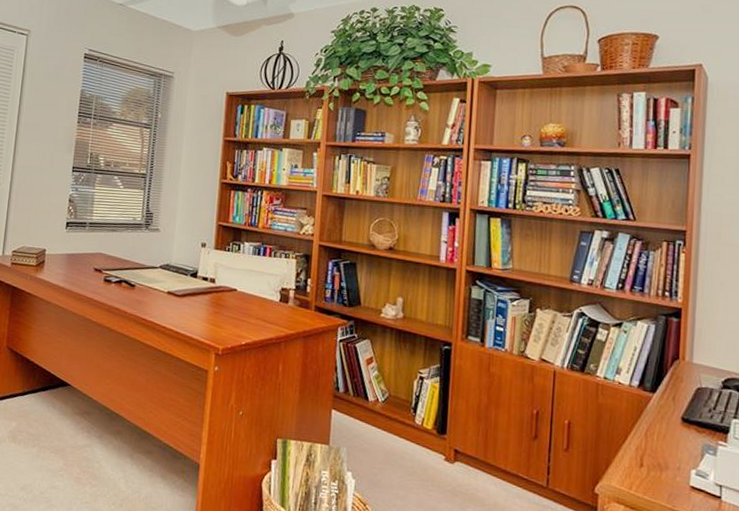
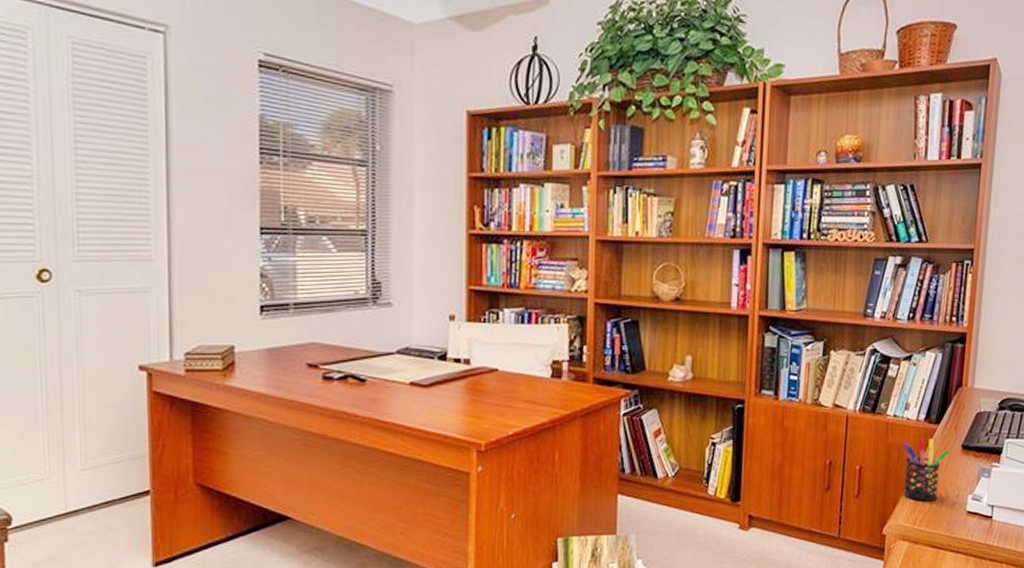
pen holder: none [613,403,669,469] -> present [902,438,951,501]

